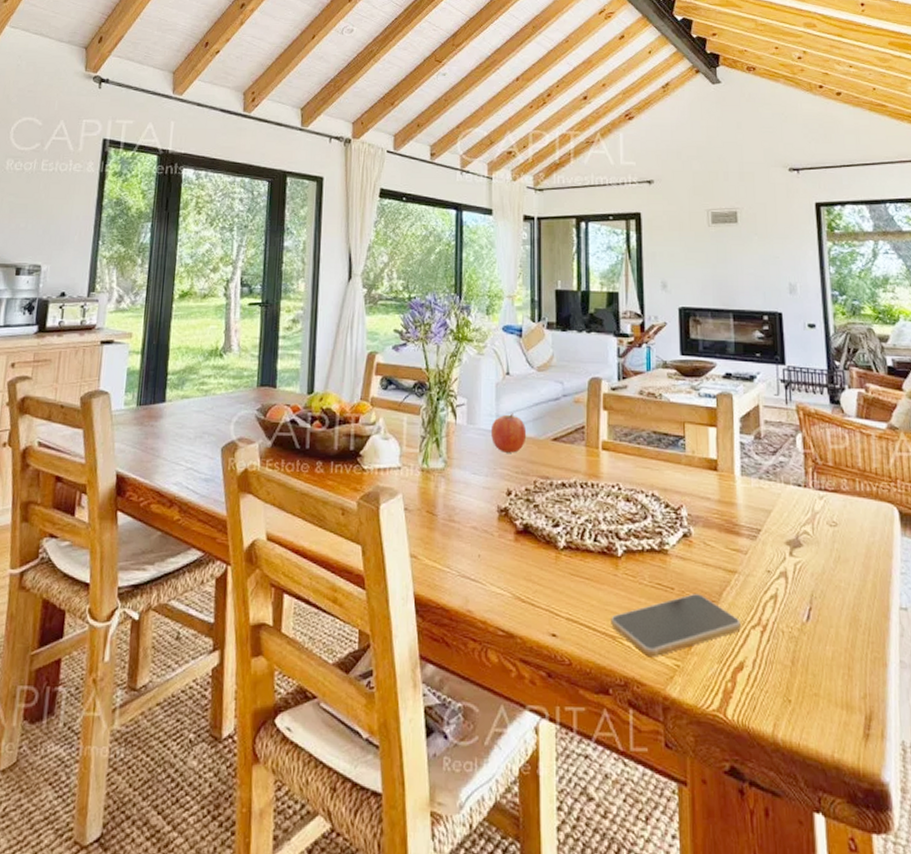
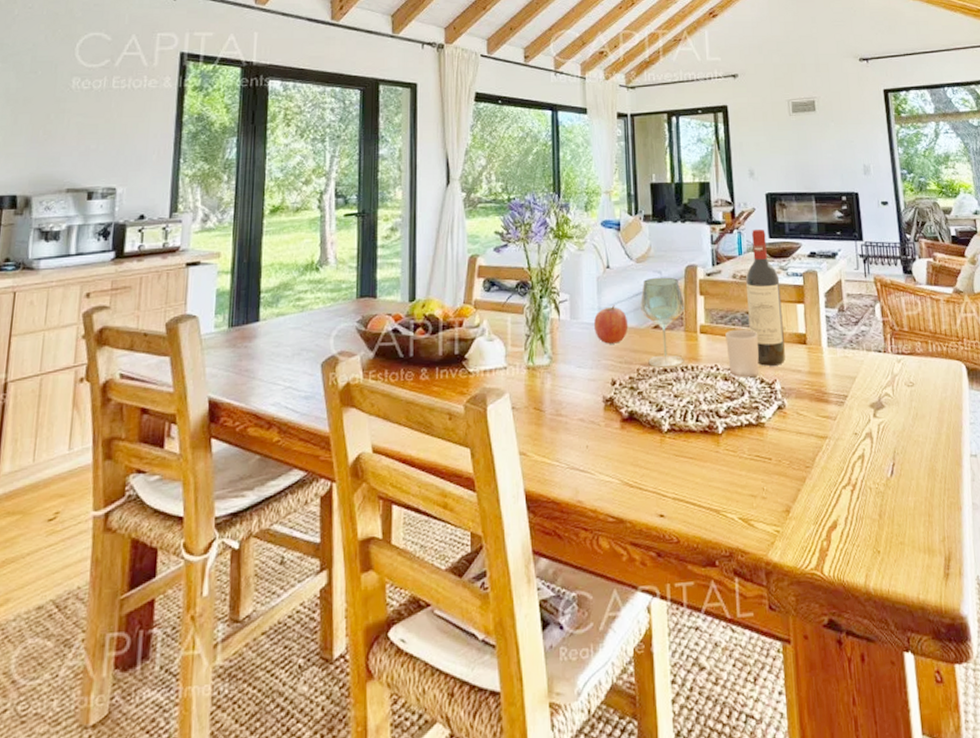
wine glass: none [539,388,587,484] -> present [640,277,685,369]
mobile phone: present [611,594,741,658] -> none [714,461,833,526]
mug: none [629,448,665,501] -> present [725,329,760,379]
wine bottle: none [653,344,695,490] -> present [745,228,786,366]

